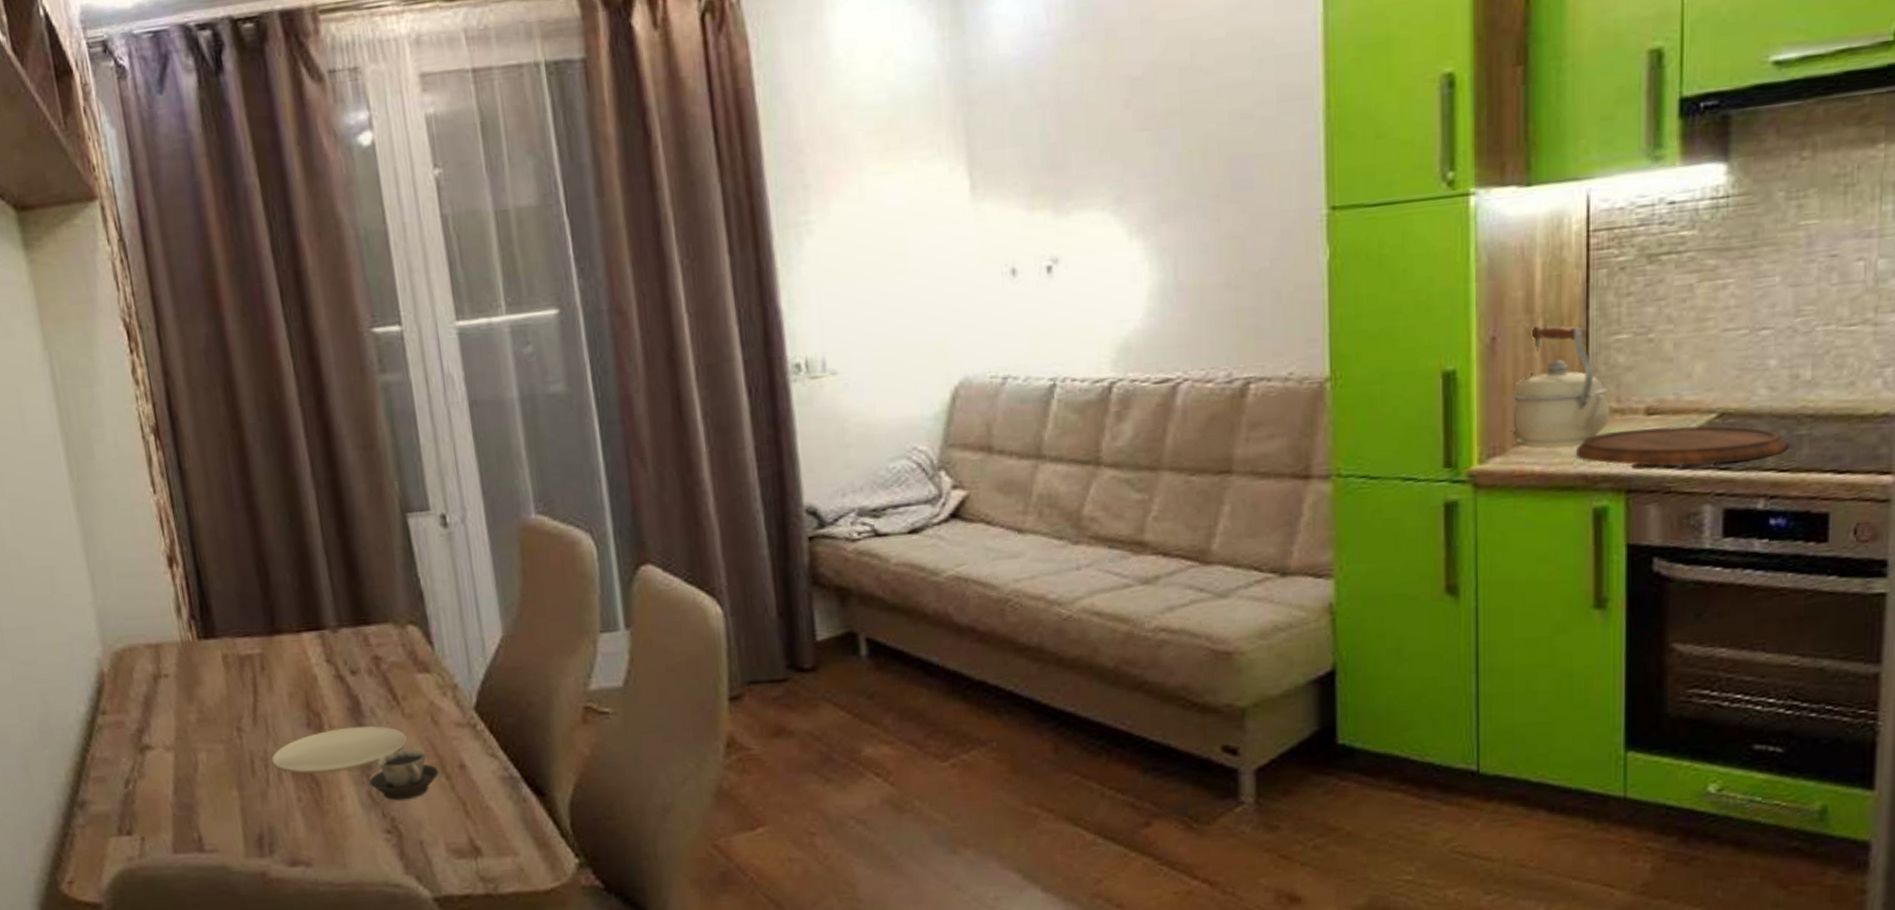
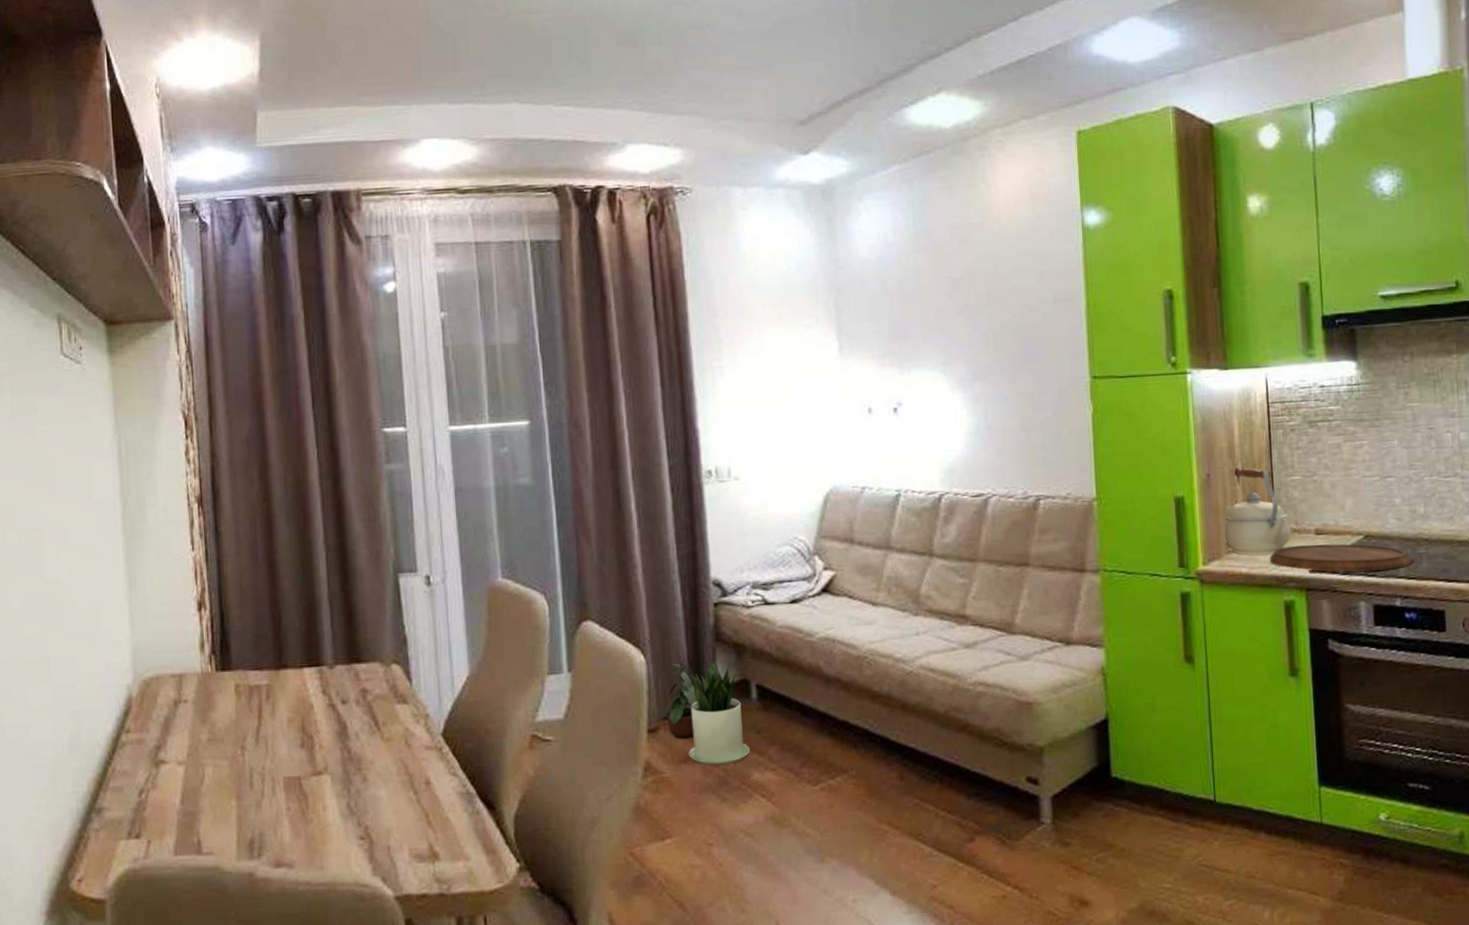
plate: present [272,726,407,774] -> none [268,747,384,788]
cup: present [369,749,440,801] -> none [349,767,409,811]
potted plant: none [748,609,791,708] -> present [663,659,698,739]
planter: none [778,611,860,739] -> present [688,662,750,765]

